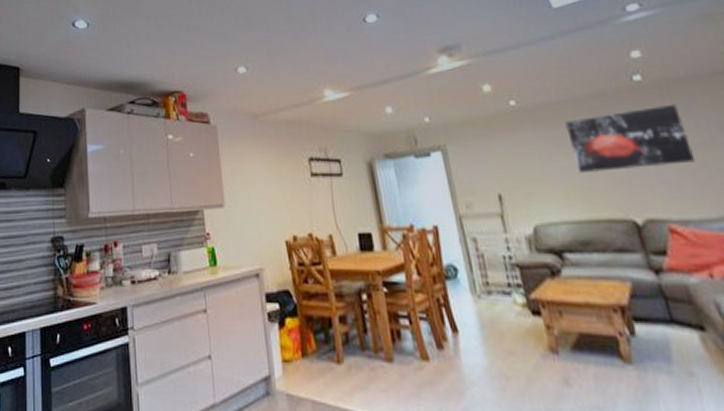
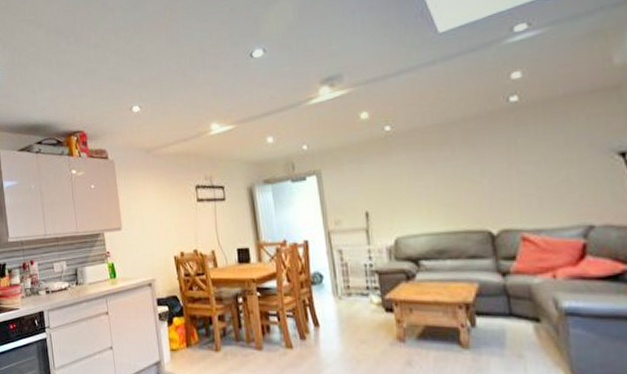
wall art: present [565,104,695,172] -> none [436,122,558,190]

